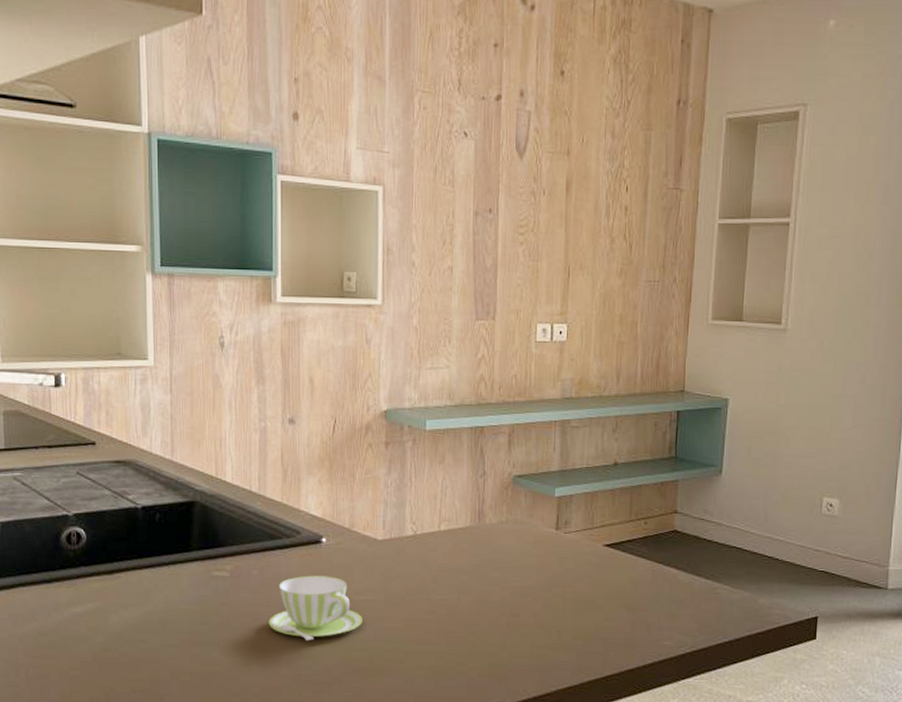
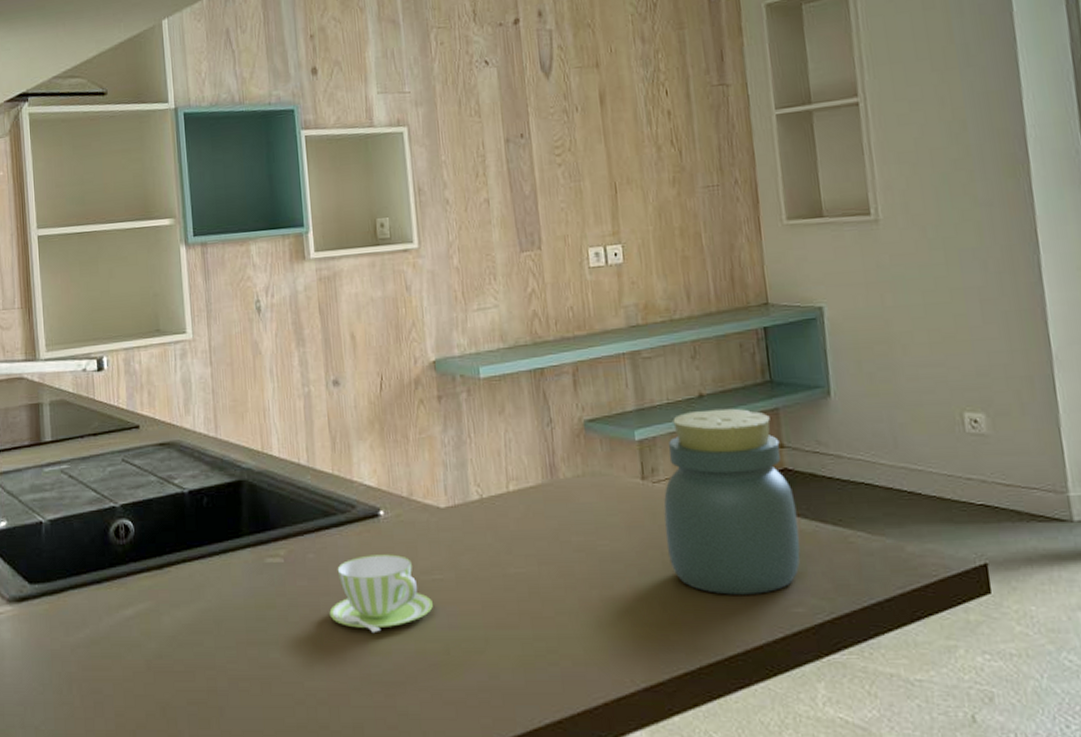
jar: none [569,476,679,629] -> present [663,408,801,595]

